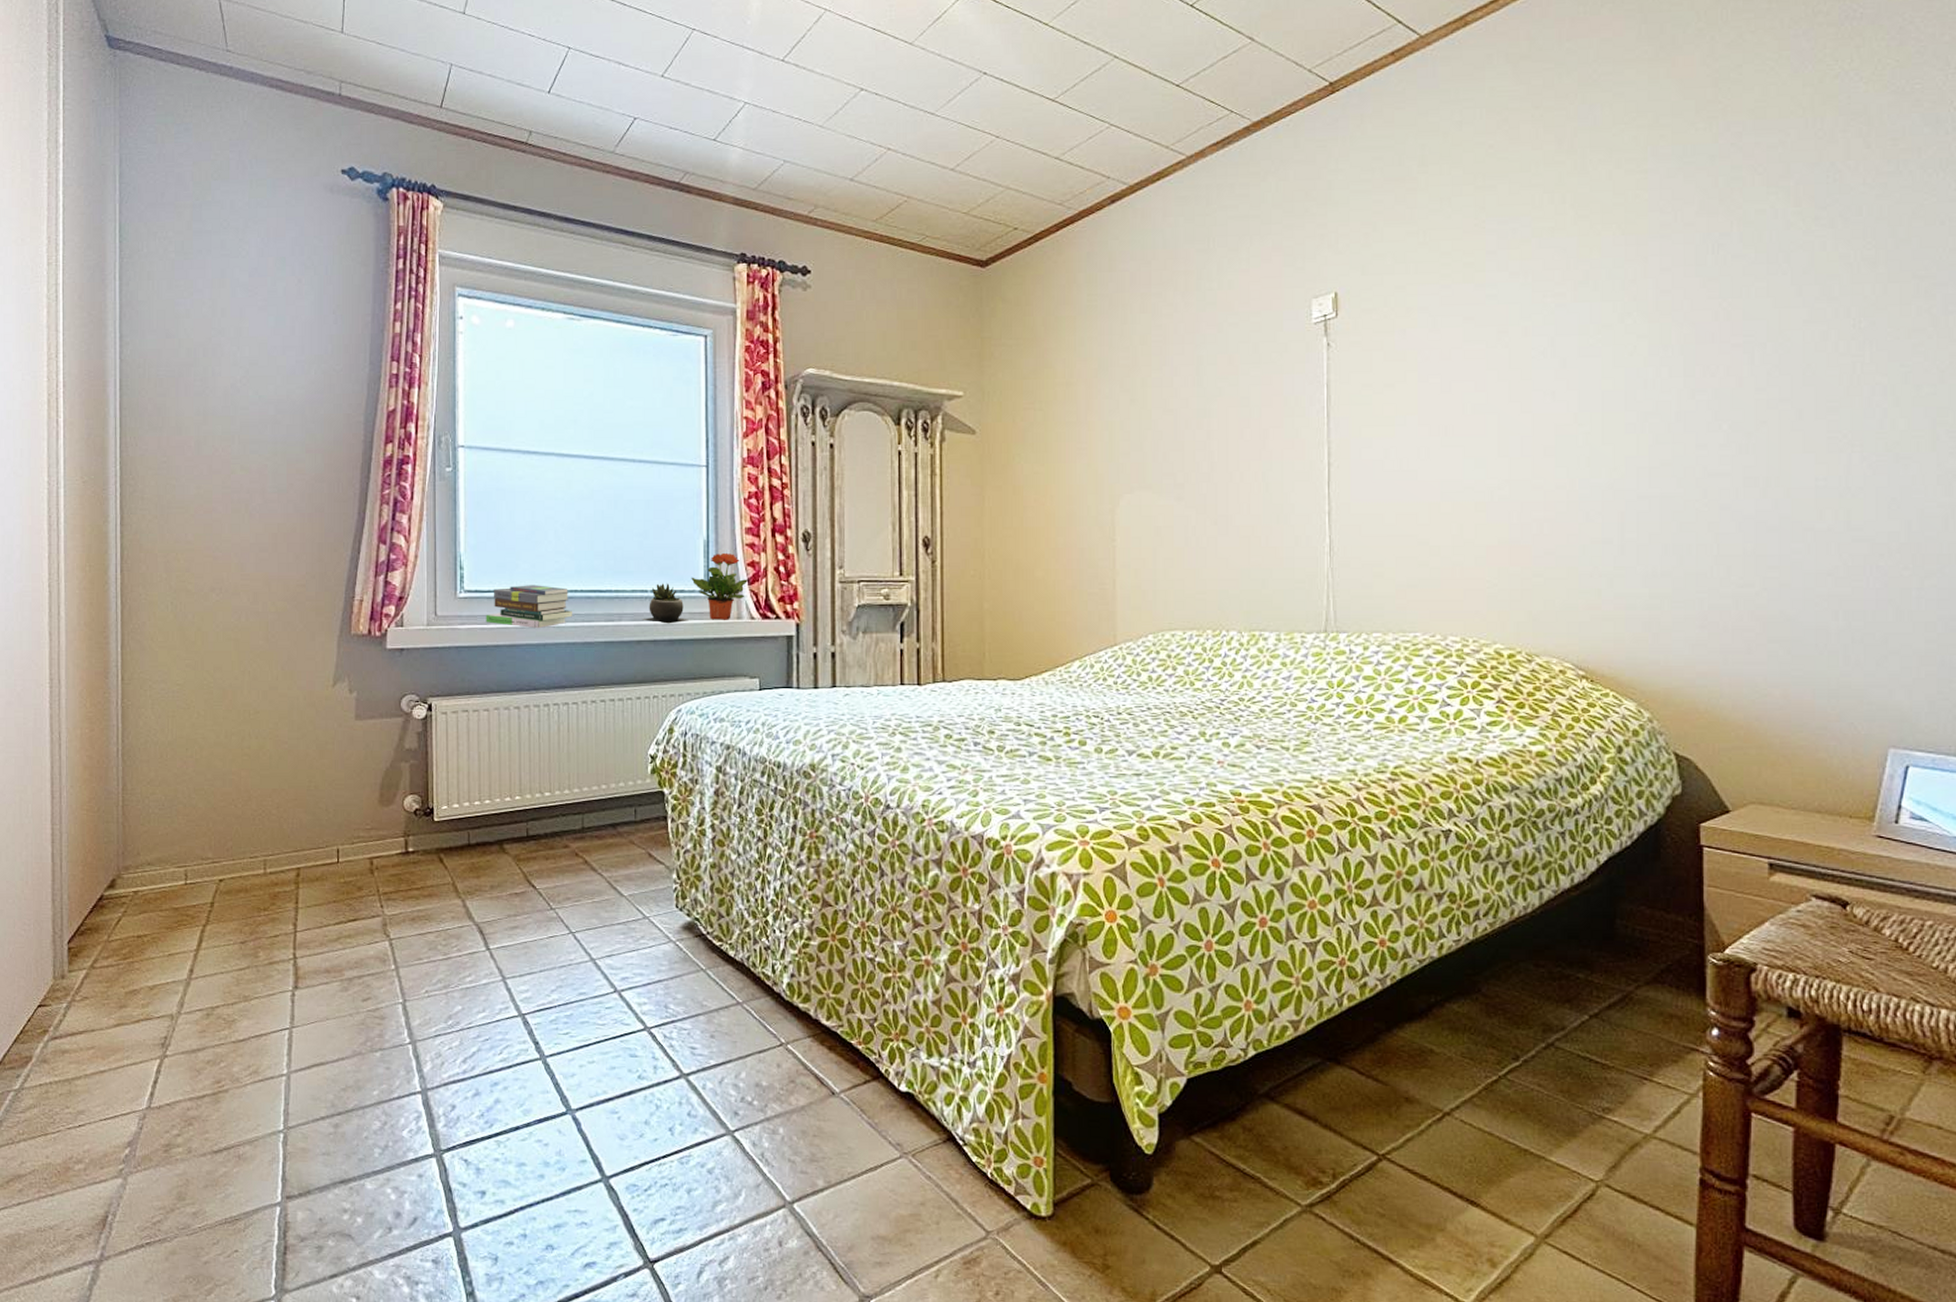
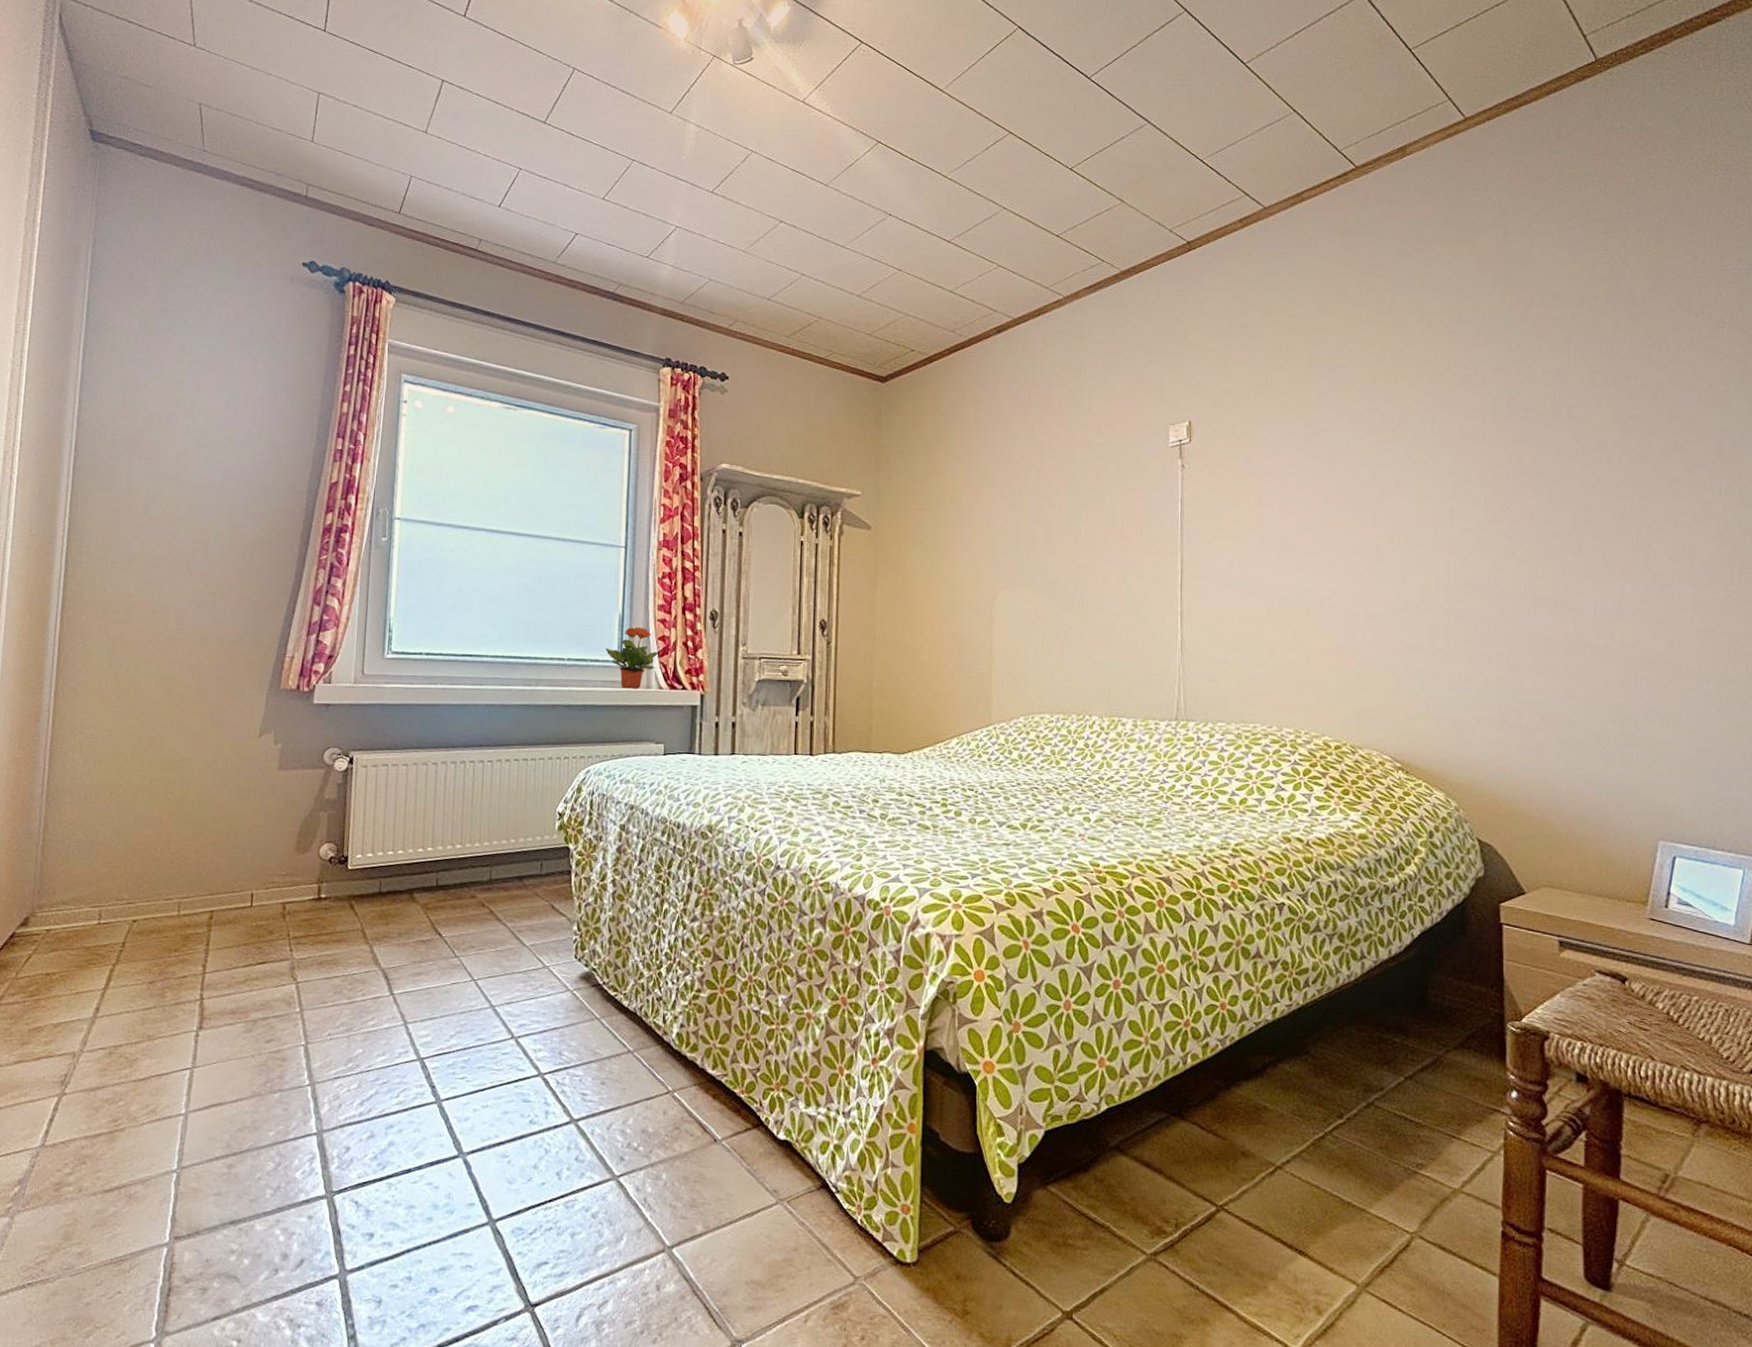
books: present [486,585,572,629] -> none [410,649,493,690]
succulent plant: present [641,583,689,624] -> none [557,652,601,691]

